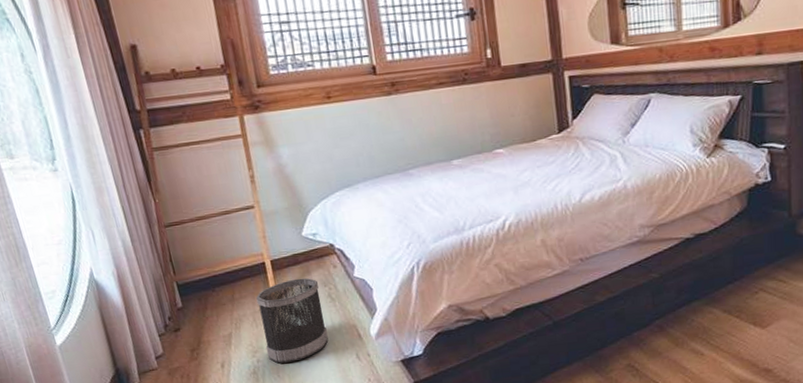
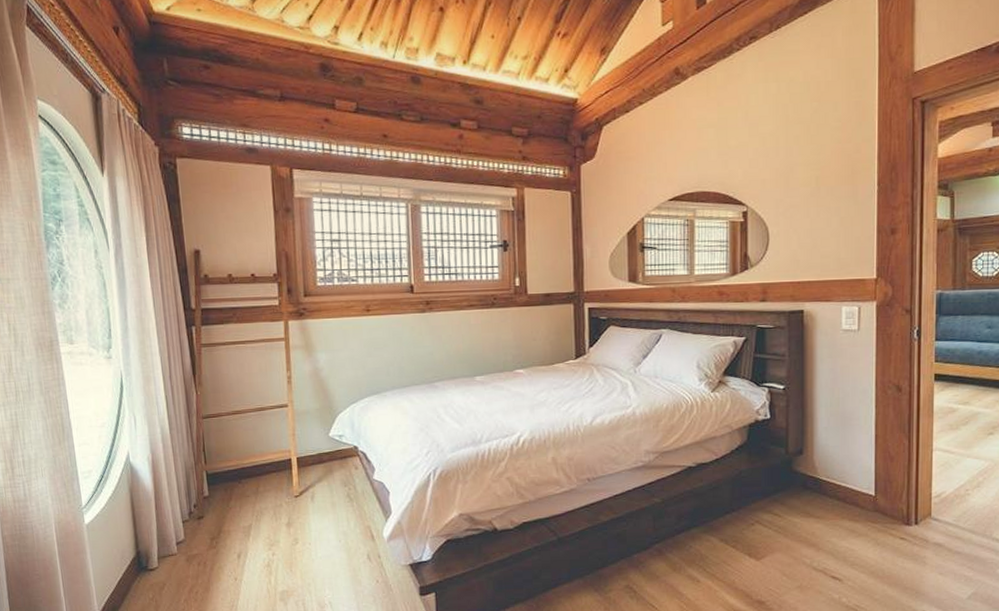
wastebasket: present [256,277,328,363] -> none [279,476,343,558]

